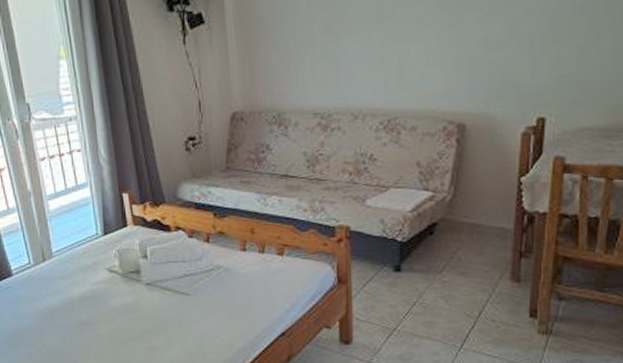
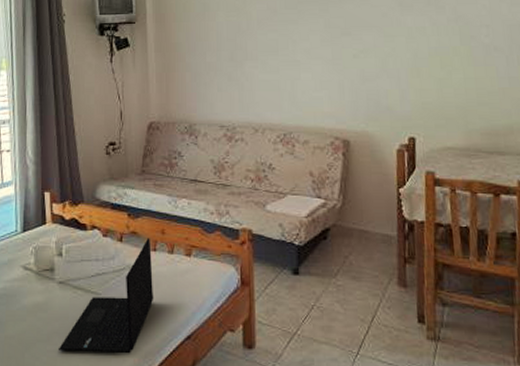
laptop: none [152,237,246,350] -> present [59,238,154,354]

